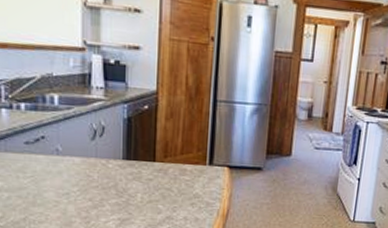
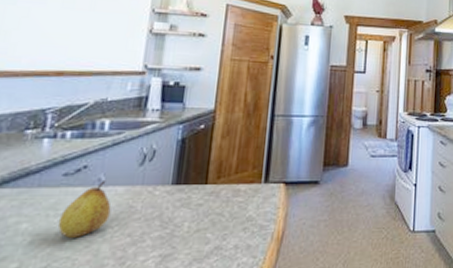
fruit: none [28,151,71,198] -> present [57,181,111,238]

